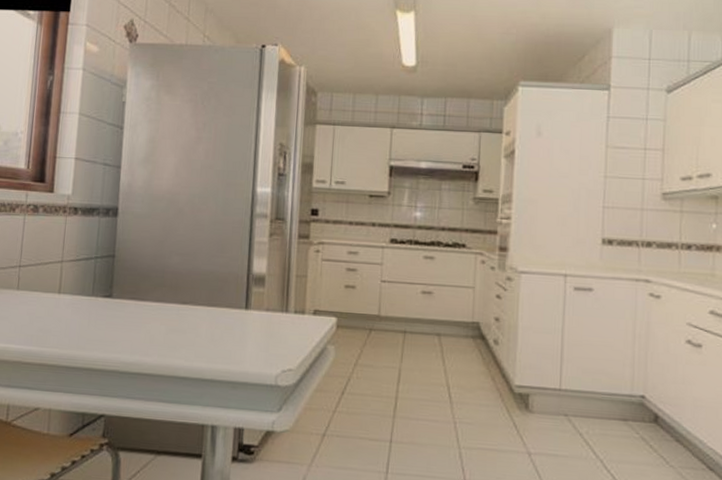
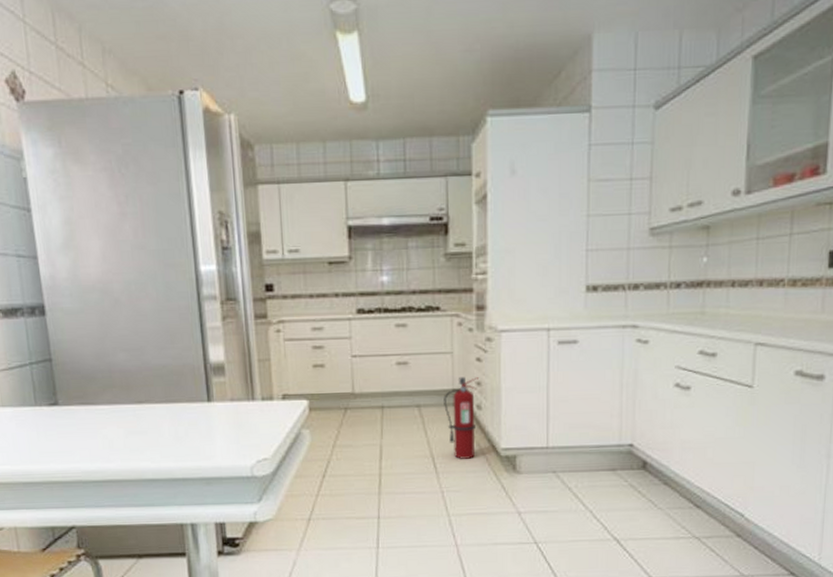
fire extinguisher: none [463,311,497,392] -> present [444,376,478,459]

